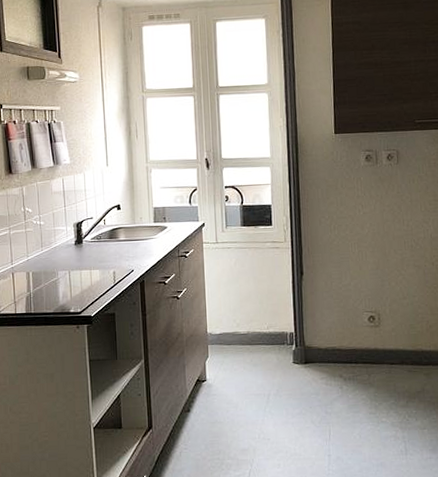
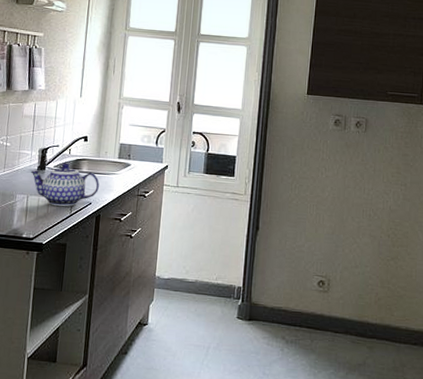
teapot: none [68,233,139,278] -> present [30,162,99,207]

